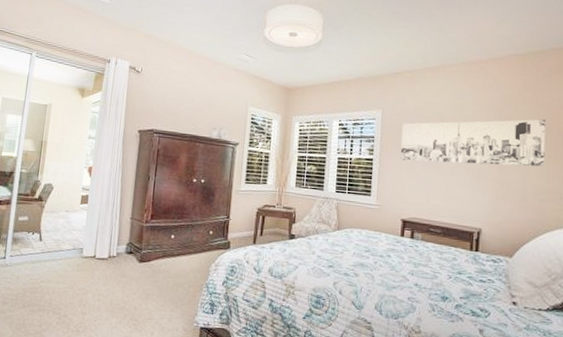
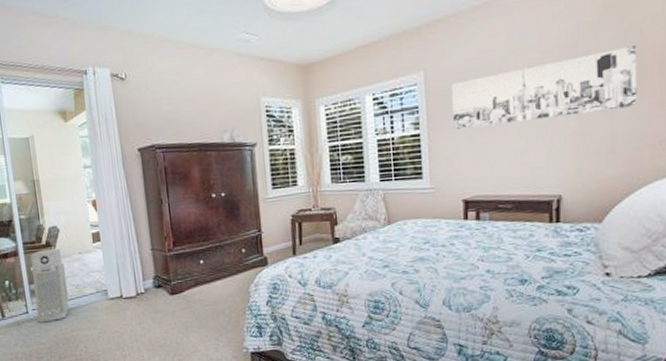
air purifier: none [12,203,51,270] -> present [30,249,69,323]

